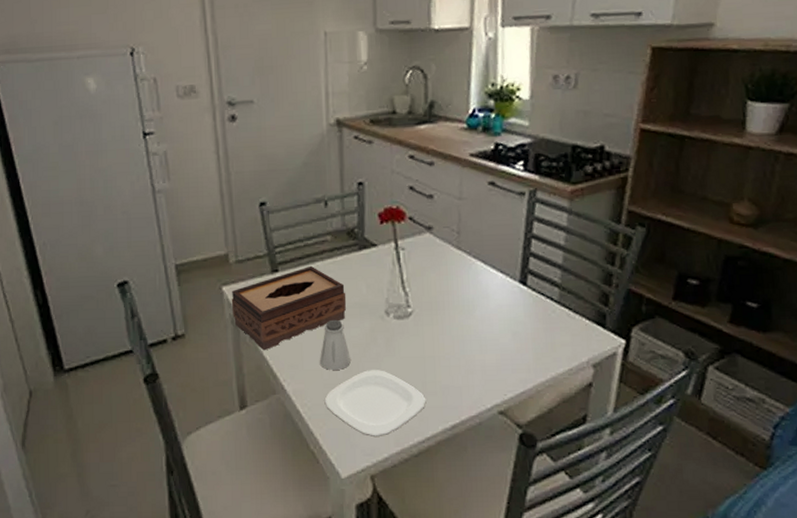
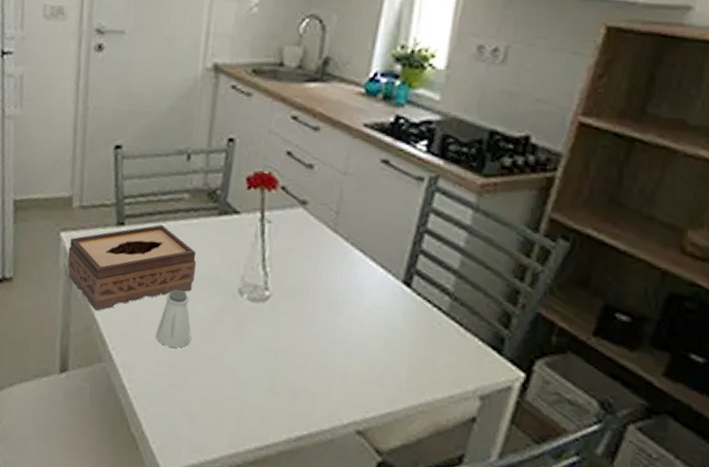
plate: present [324,369,426,438] -> none [154,353,272,433]

